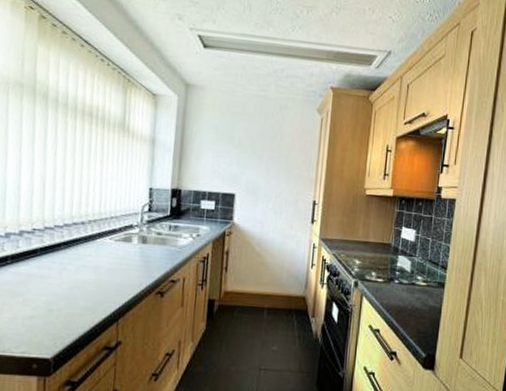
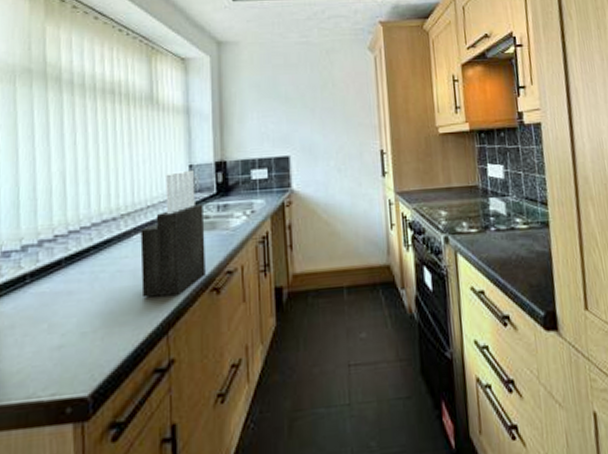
knife block: none [100,192,158,294] -> present [140,169,205,298]

